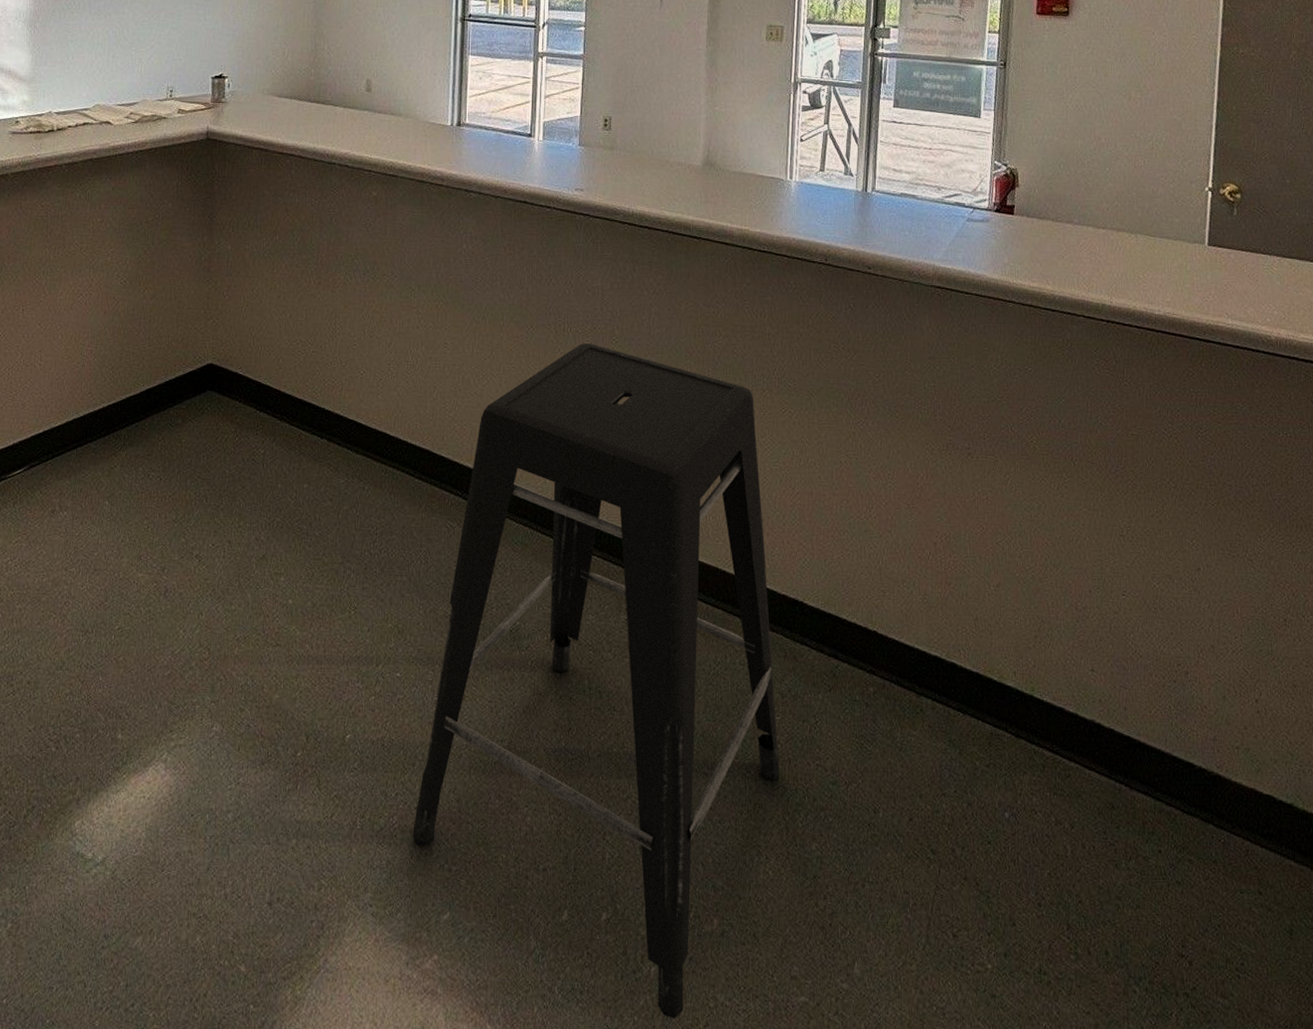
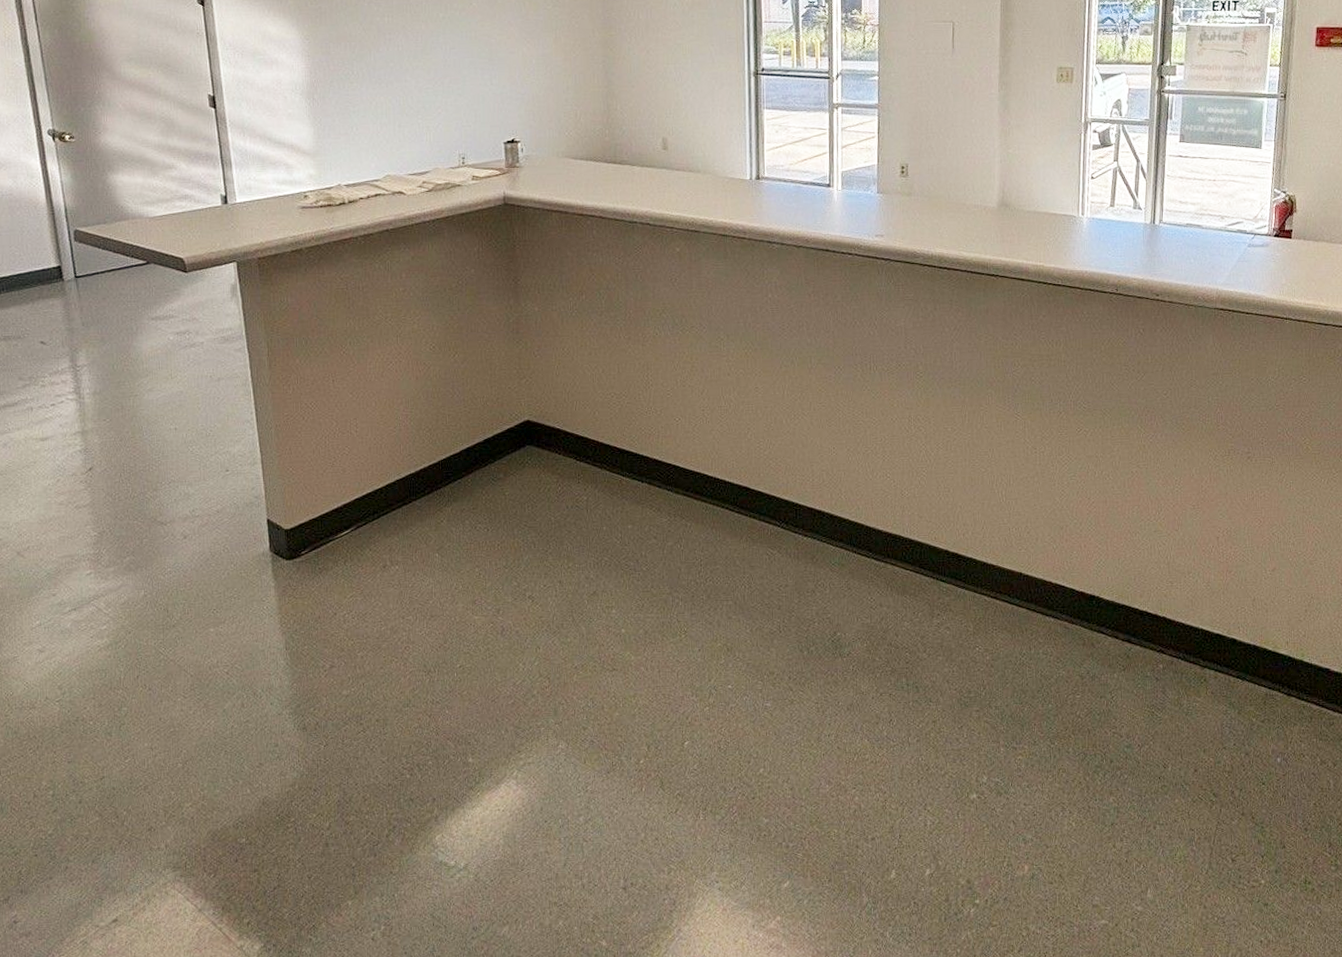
stool: present [412,343,780,1019] -> none [751,380,1081,948]

